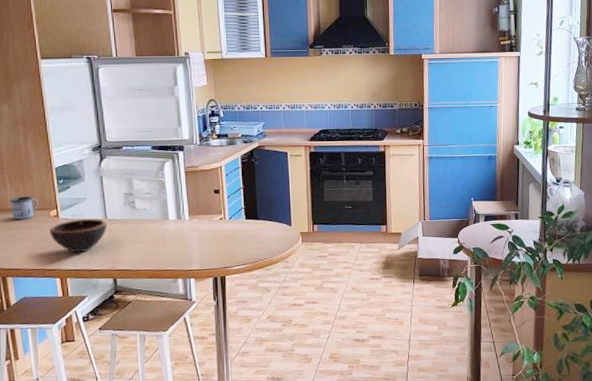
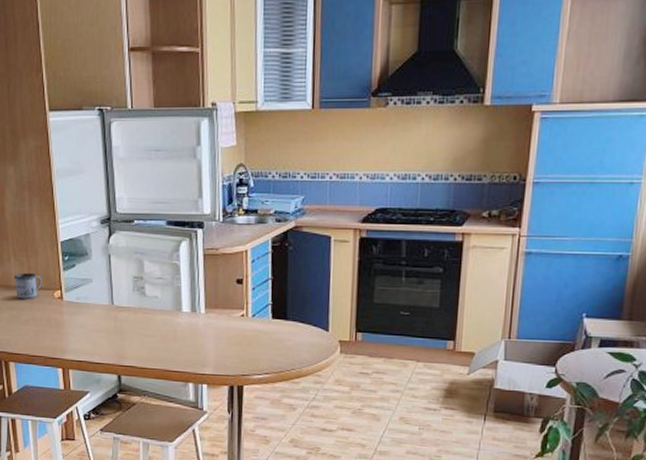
bowl: present [50,219,108,253] -> none [53,303,114,342]

